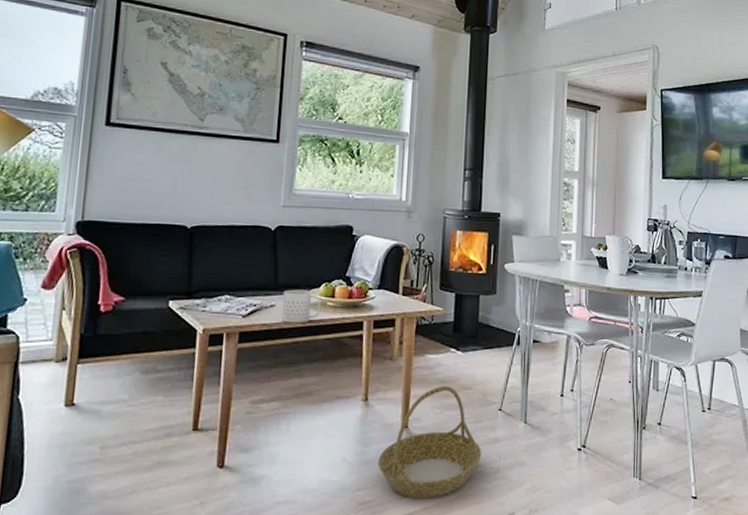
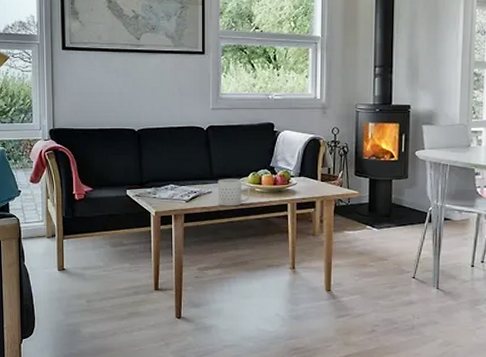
basket: present [377,385,482,498] -> none [306,256,398,347]

